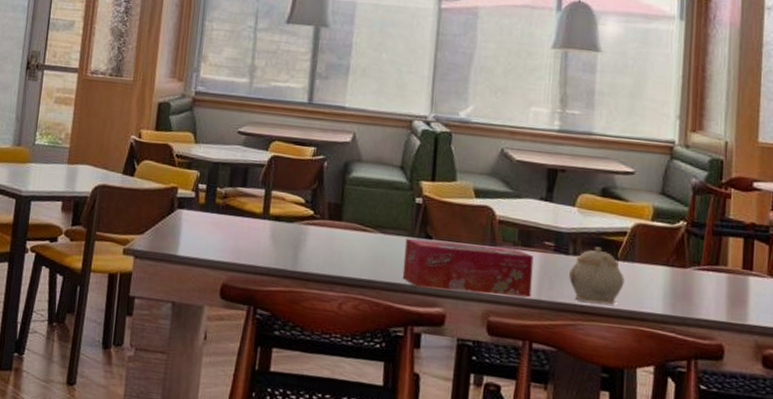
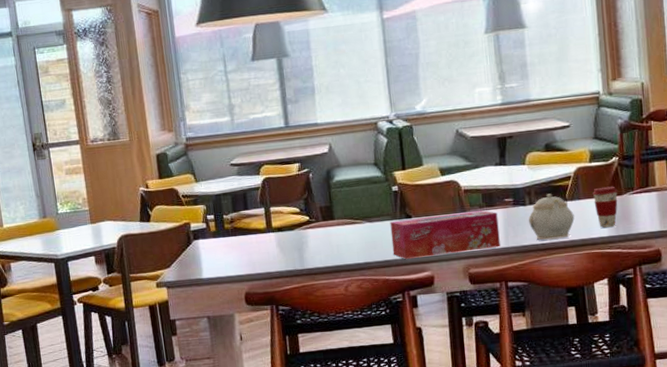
coffee cup: none [649,253,681,304] -> present [592,186,618,228]

